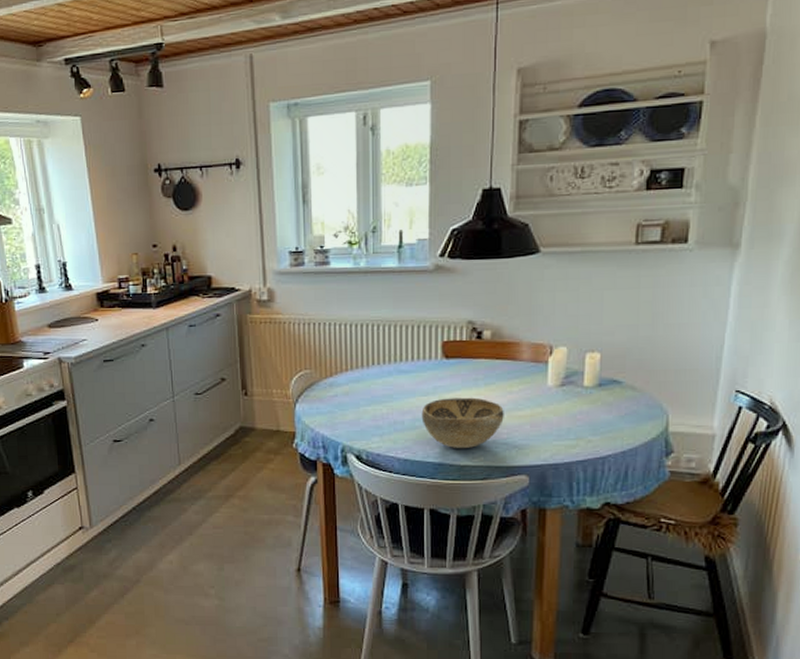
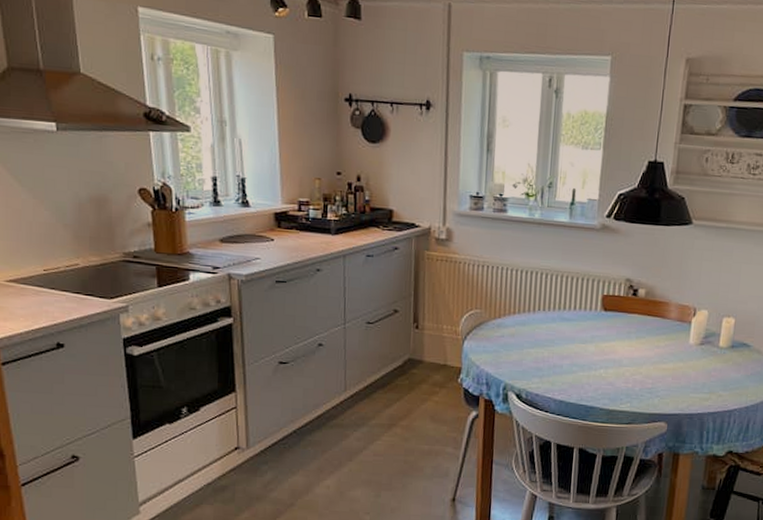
decorative bowl: present [421,397,504,448] -> none [578,347,651,394]

